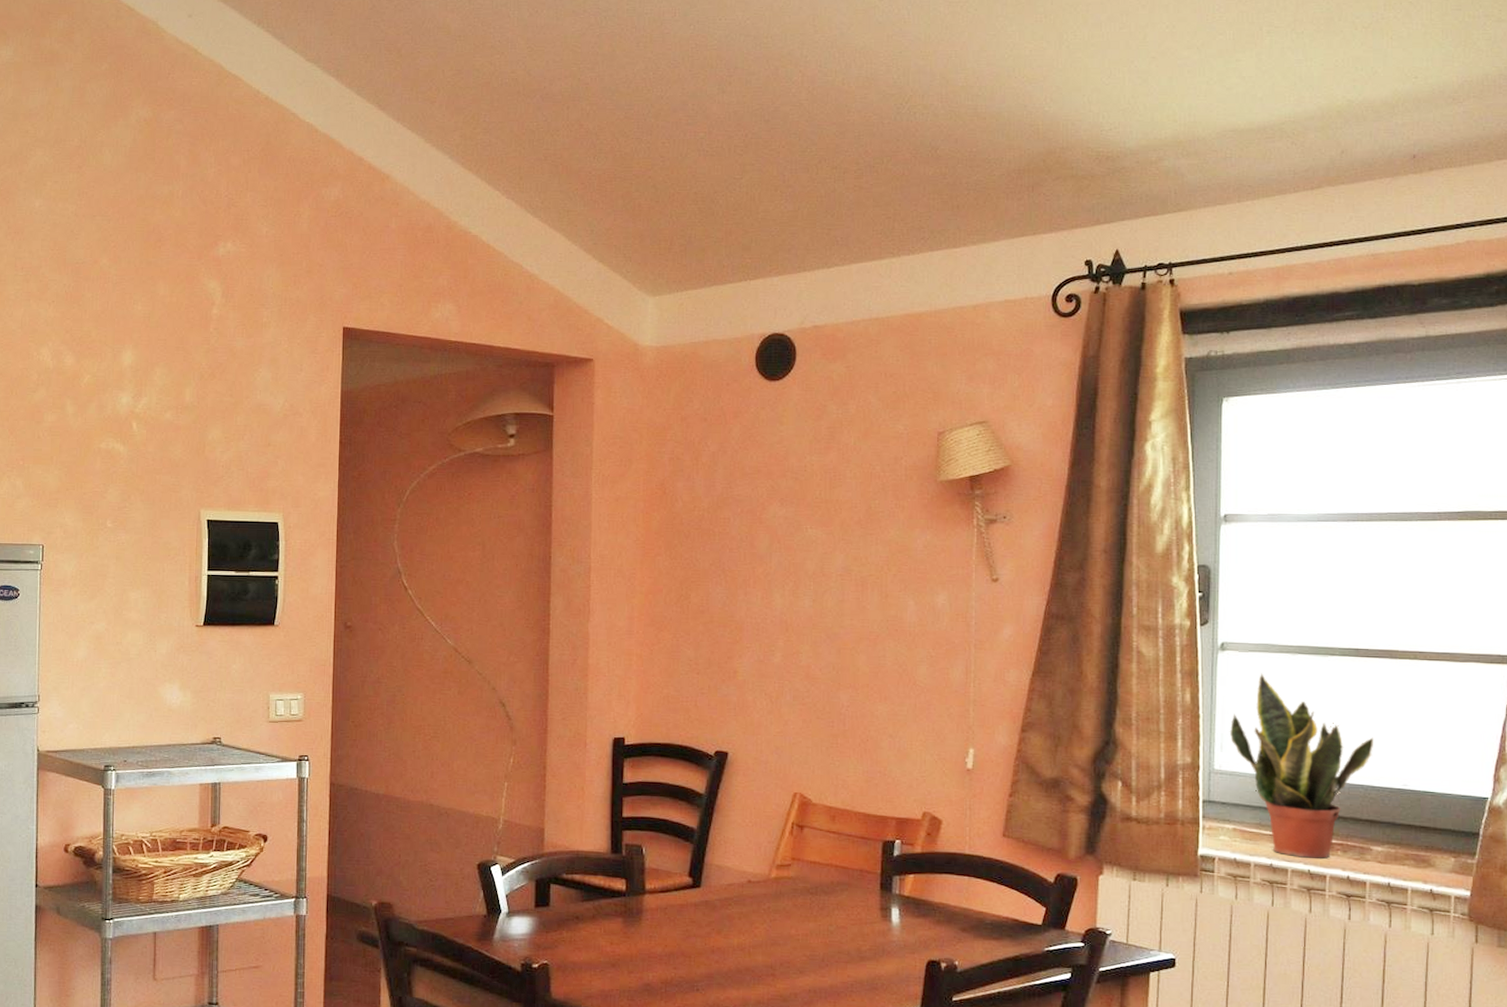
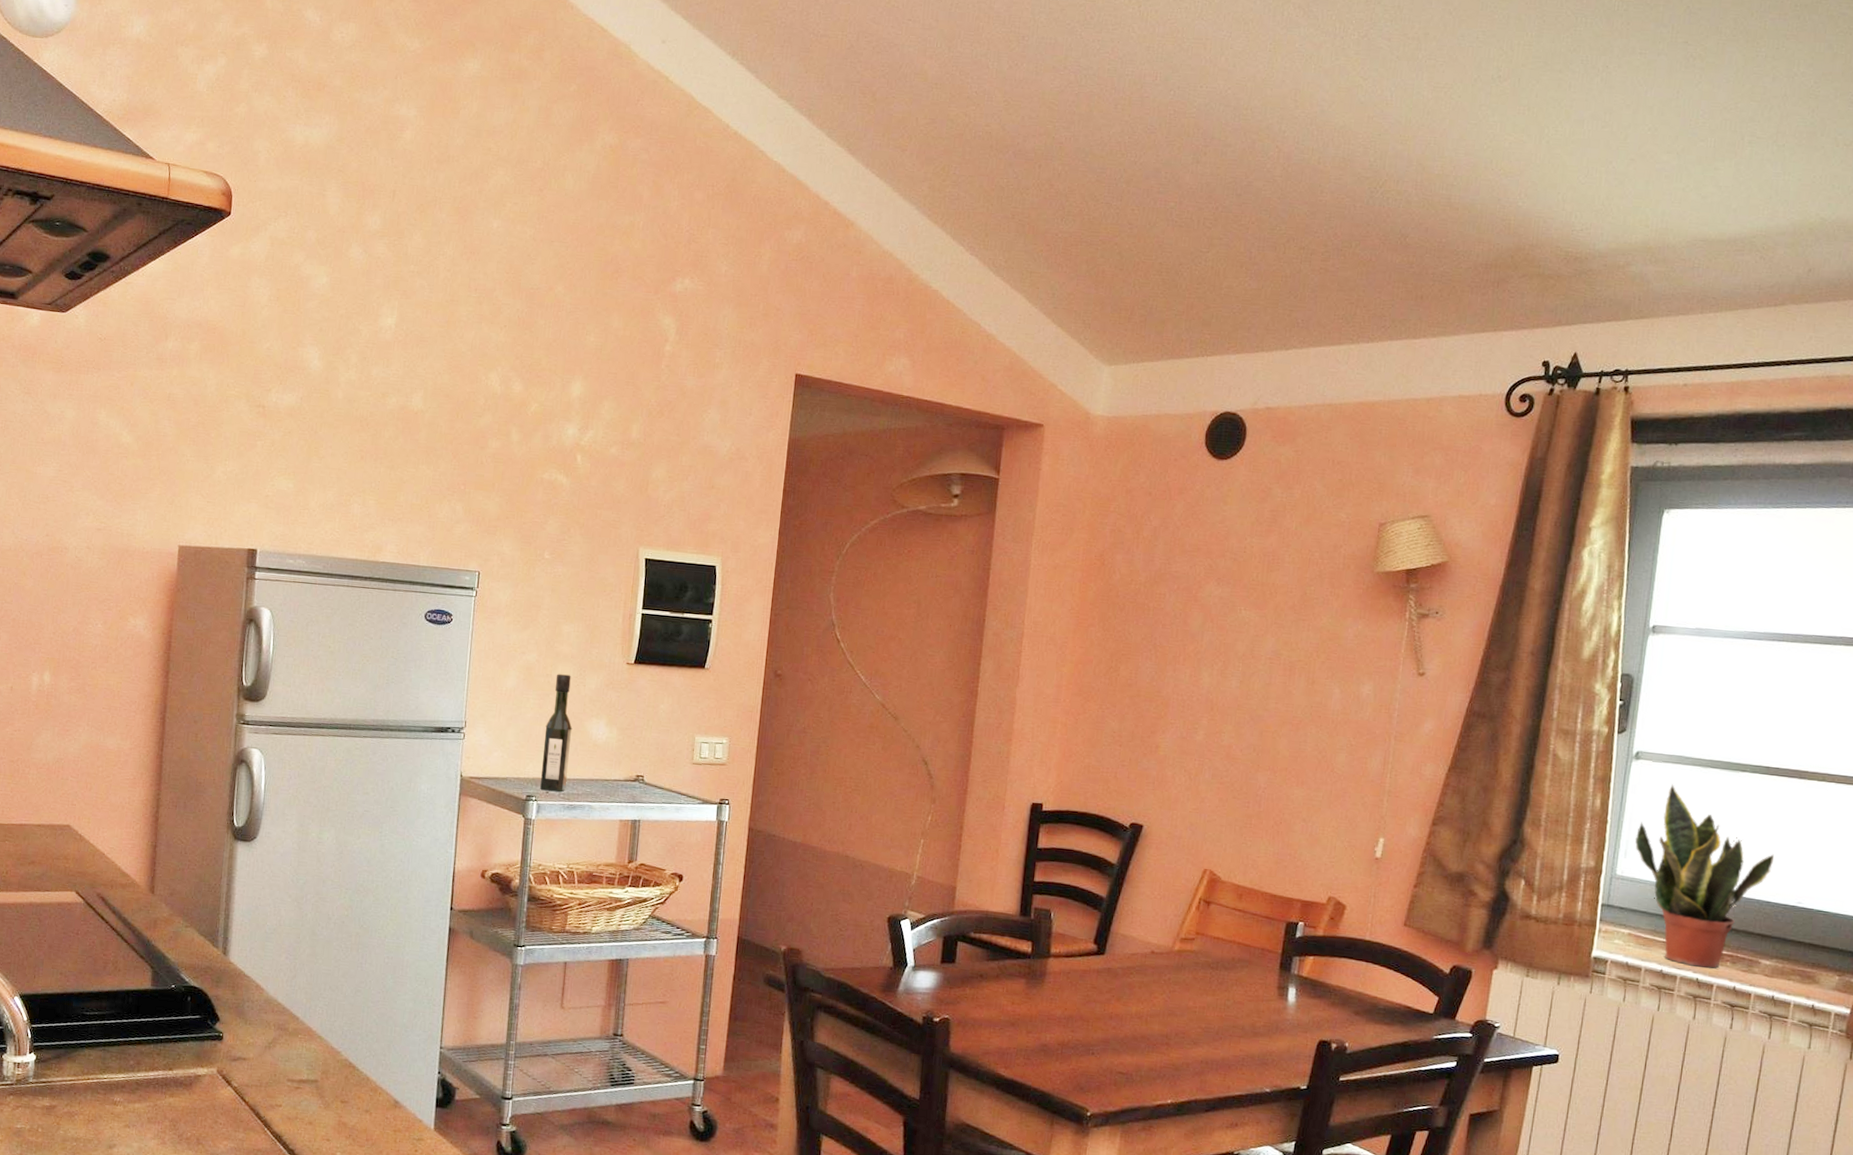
bottle: none [118,641,146,760] -> present [540,674,573,793]

